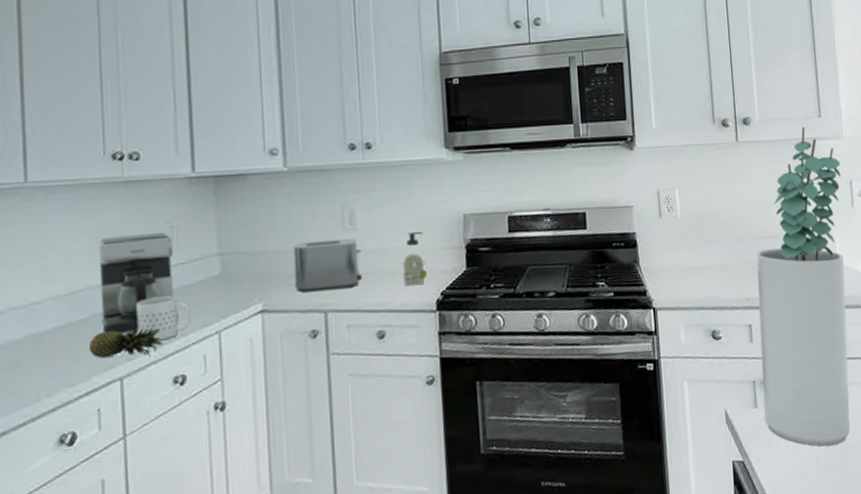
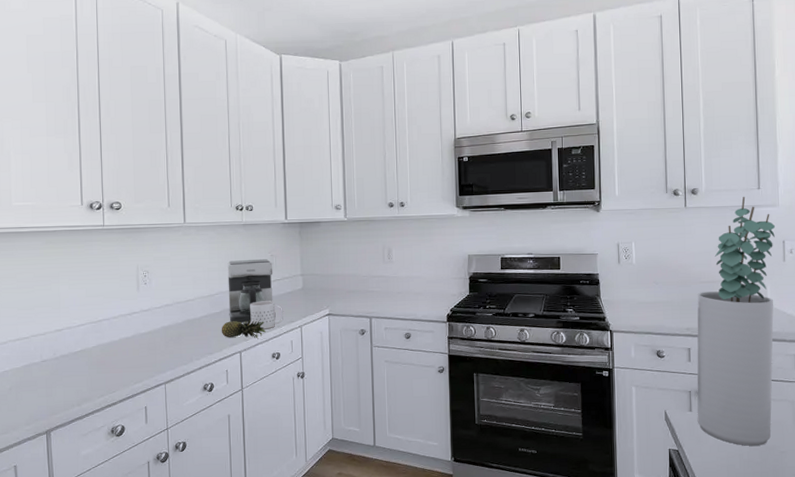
toaster: present [293,238,363,293] -> none [350,268,396,304]
soap dispenser: present [402,231,427,287] -> none [423,265,441,304]

